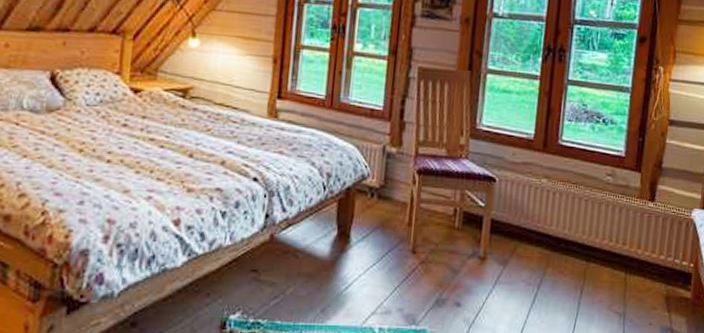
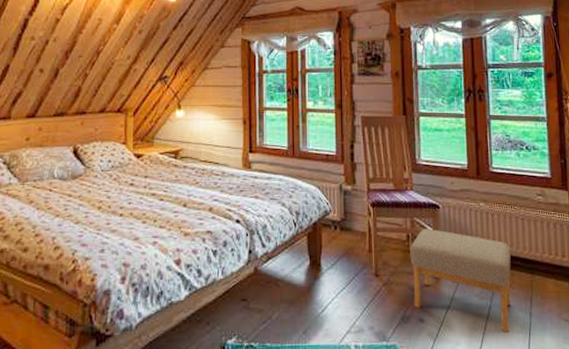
footstool: none [452,203,568,322] -> present [410,228,511,332]

